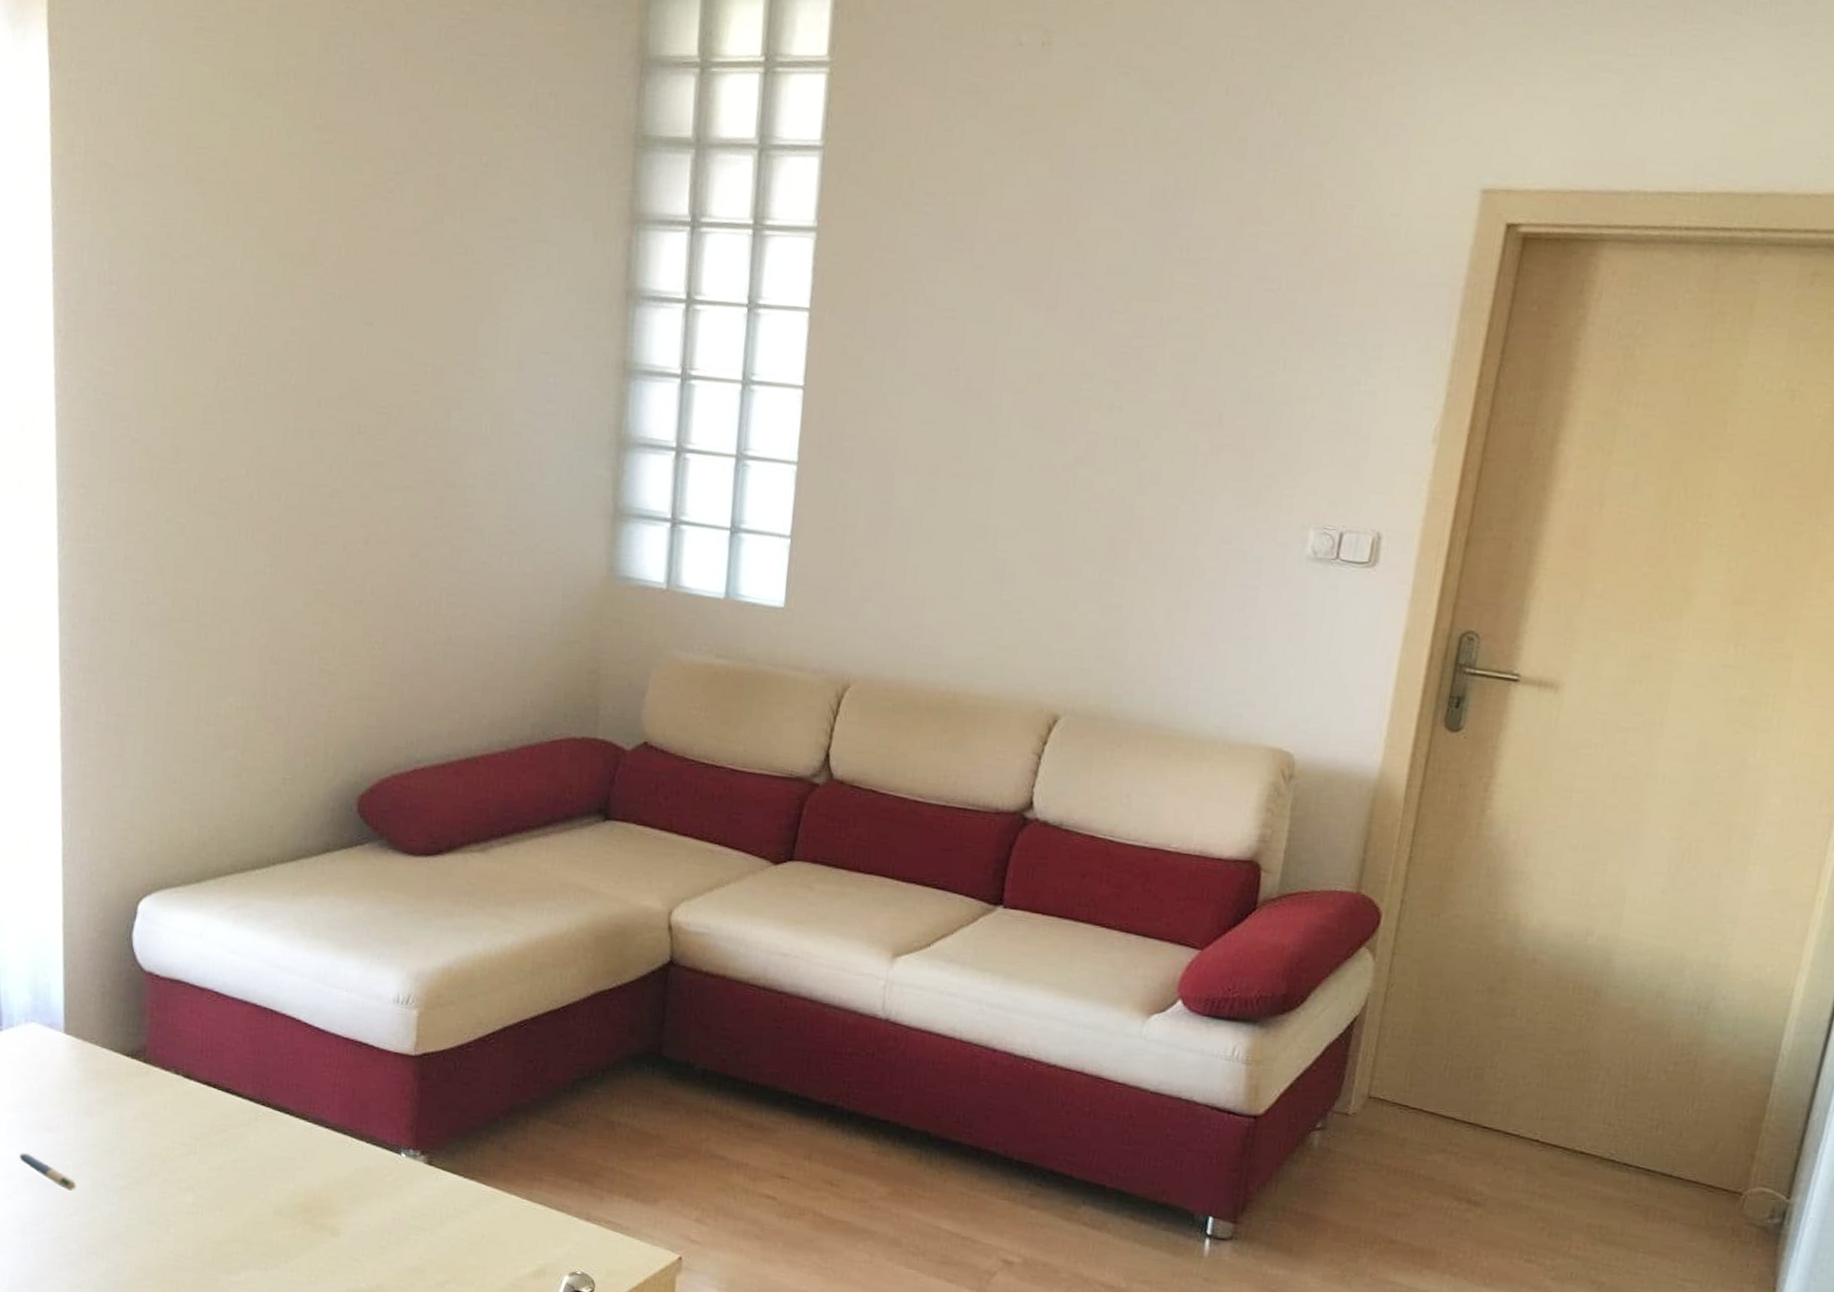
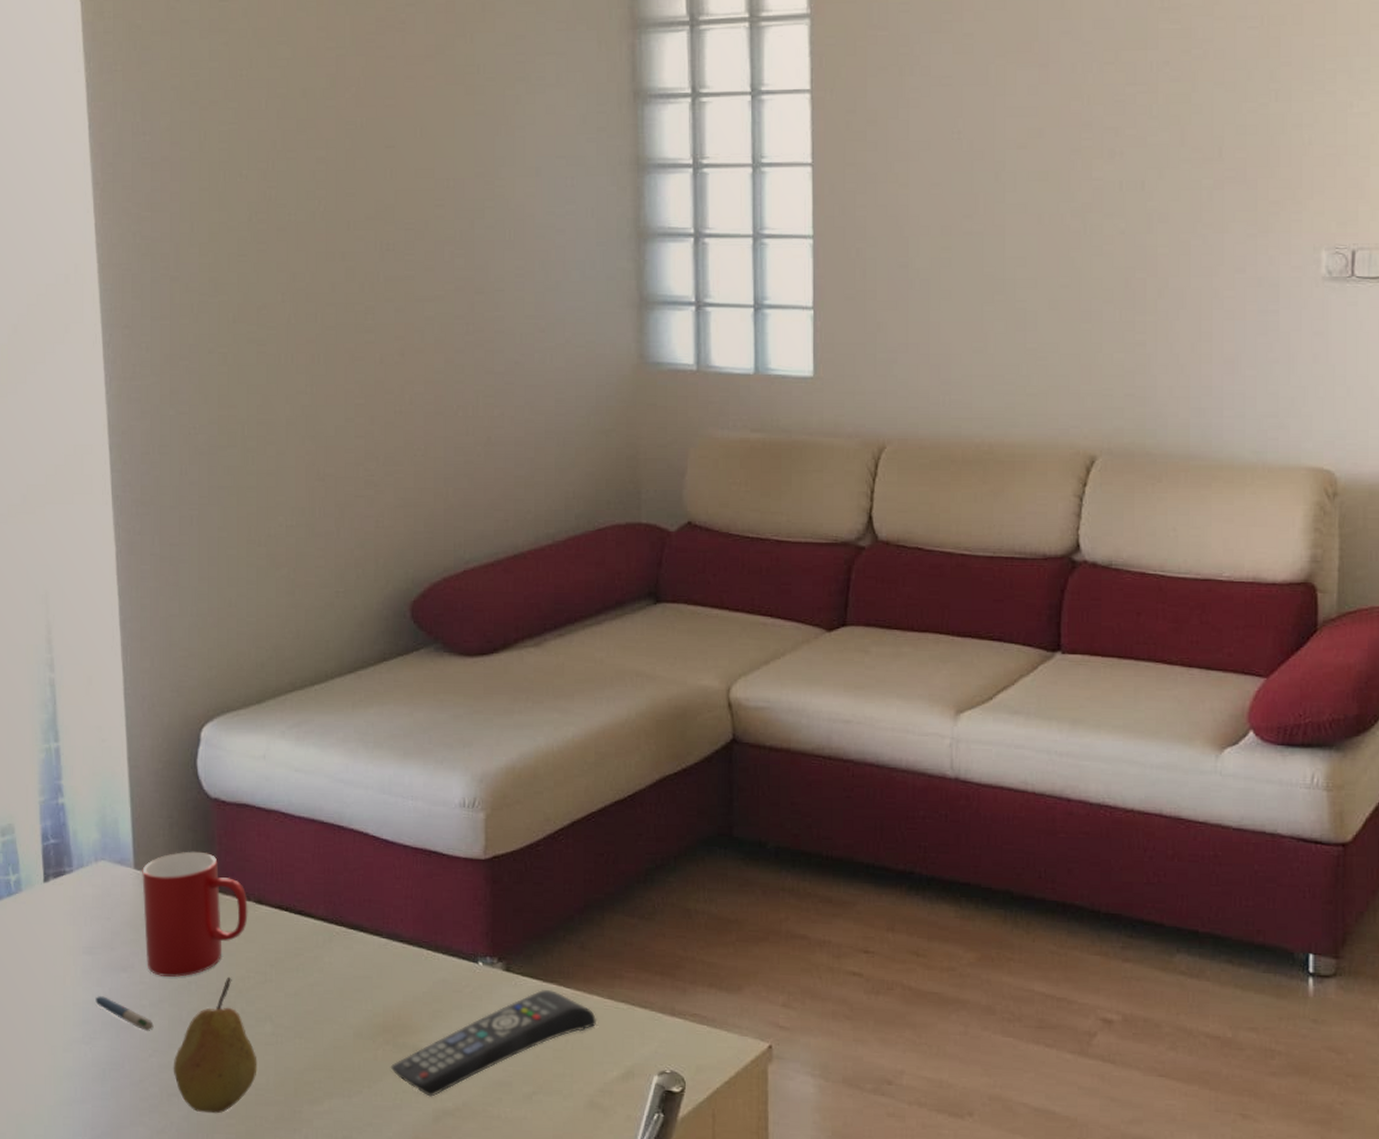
cup: none [71,1021,176,1142] -> present [142,851,248,977]
fruit: none [93,1146,177,1275] -> present [173,976,257,1114]
remote control: none [307,1185,514,1277] -> present [390,990,597,1097]

